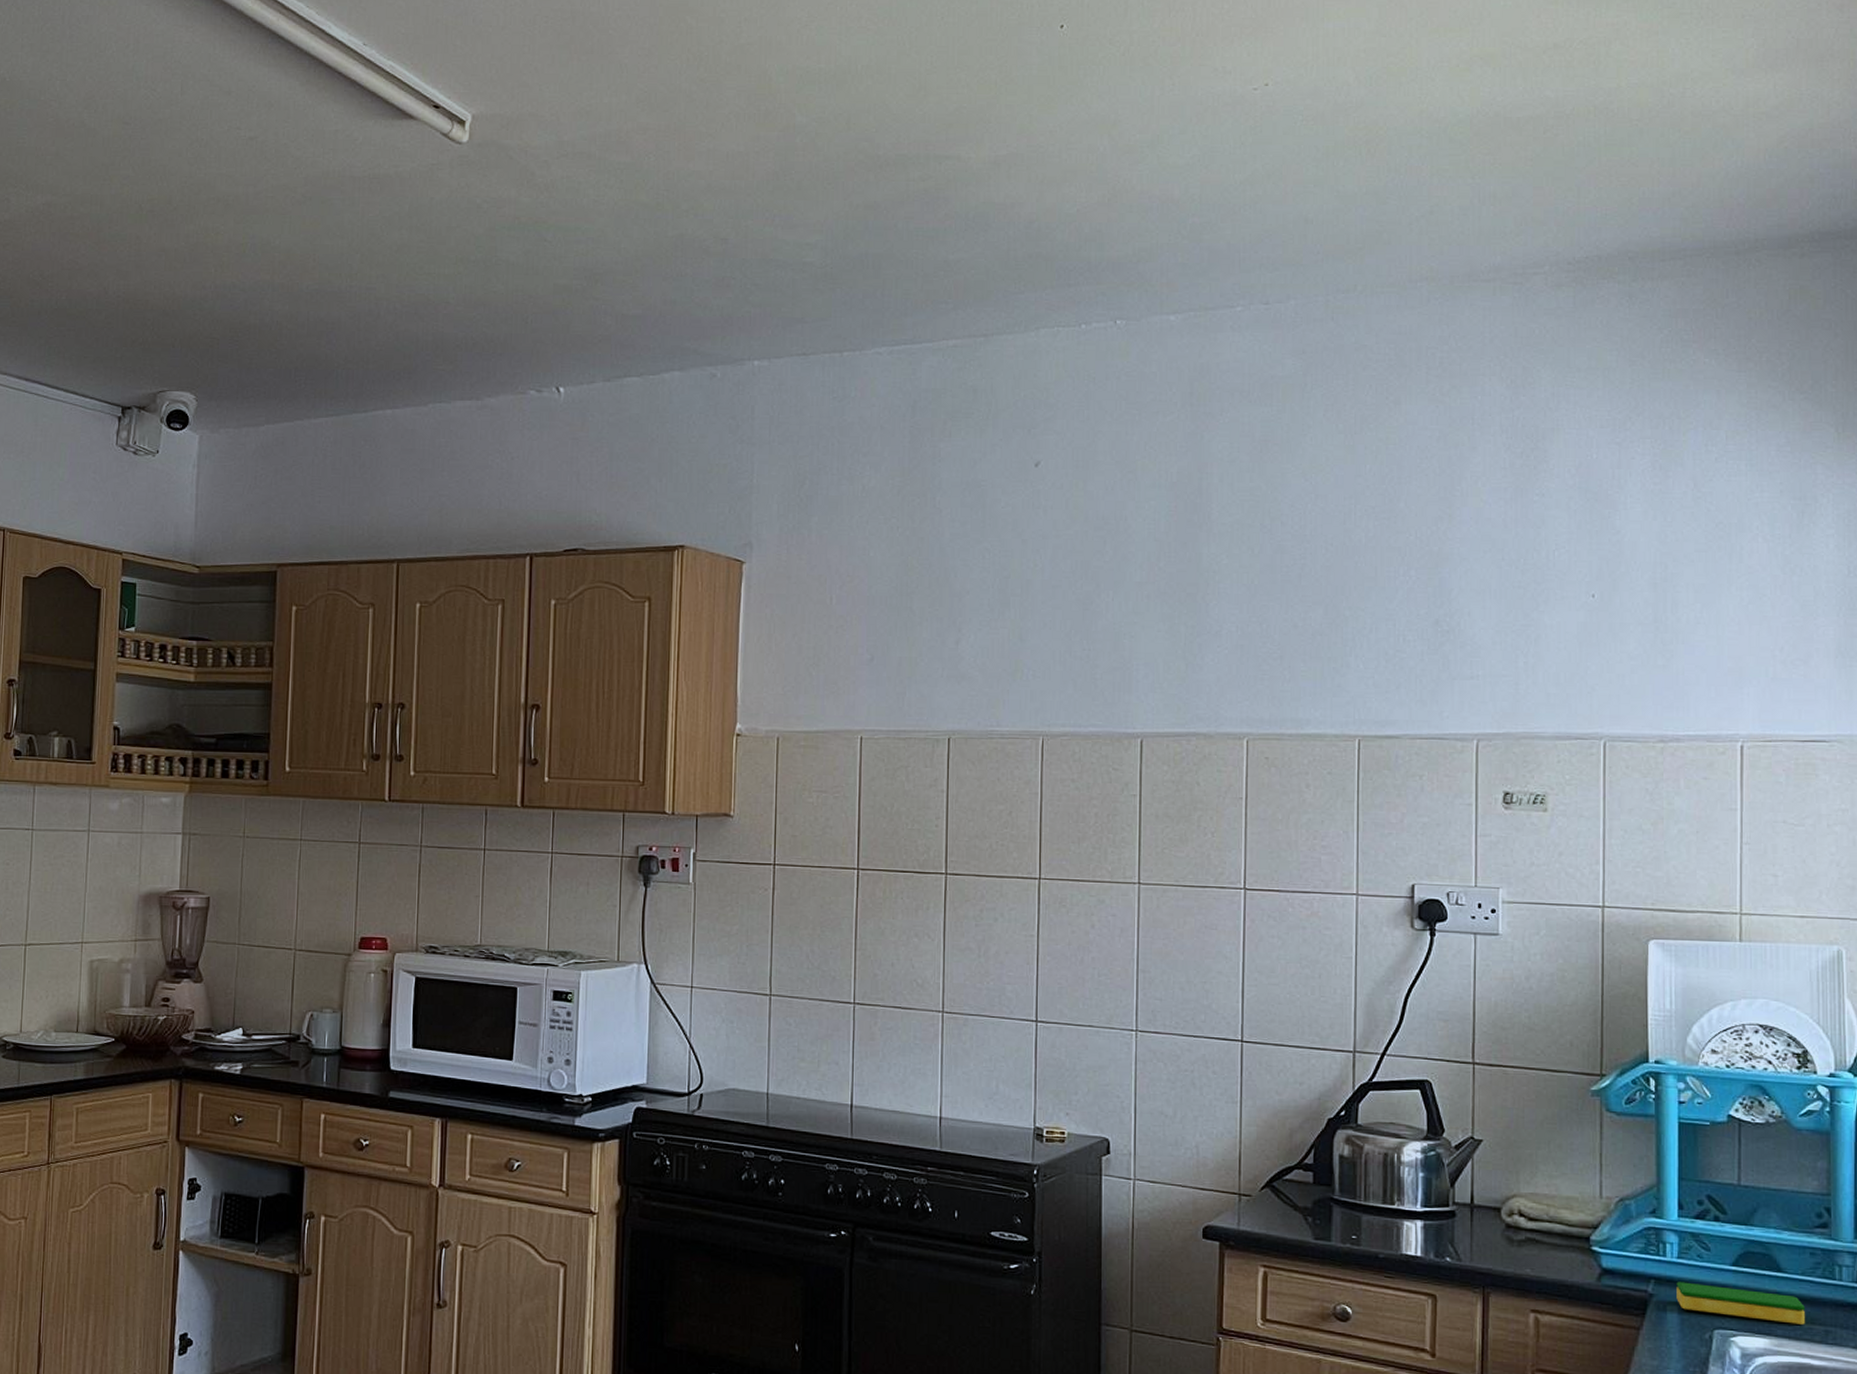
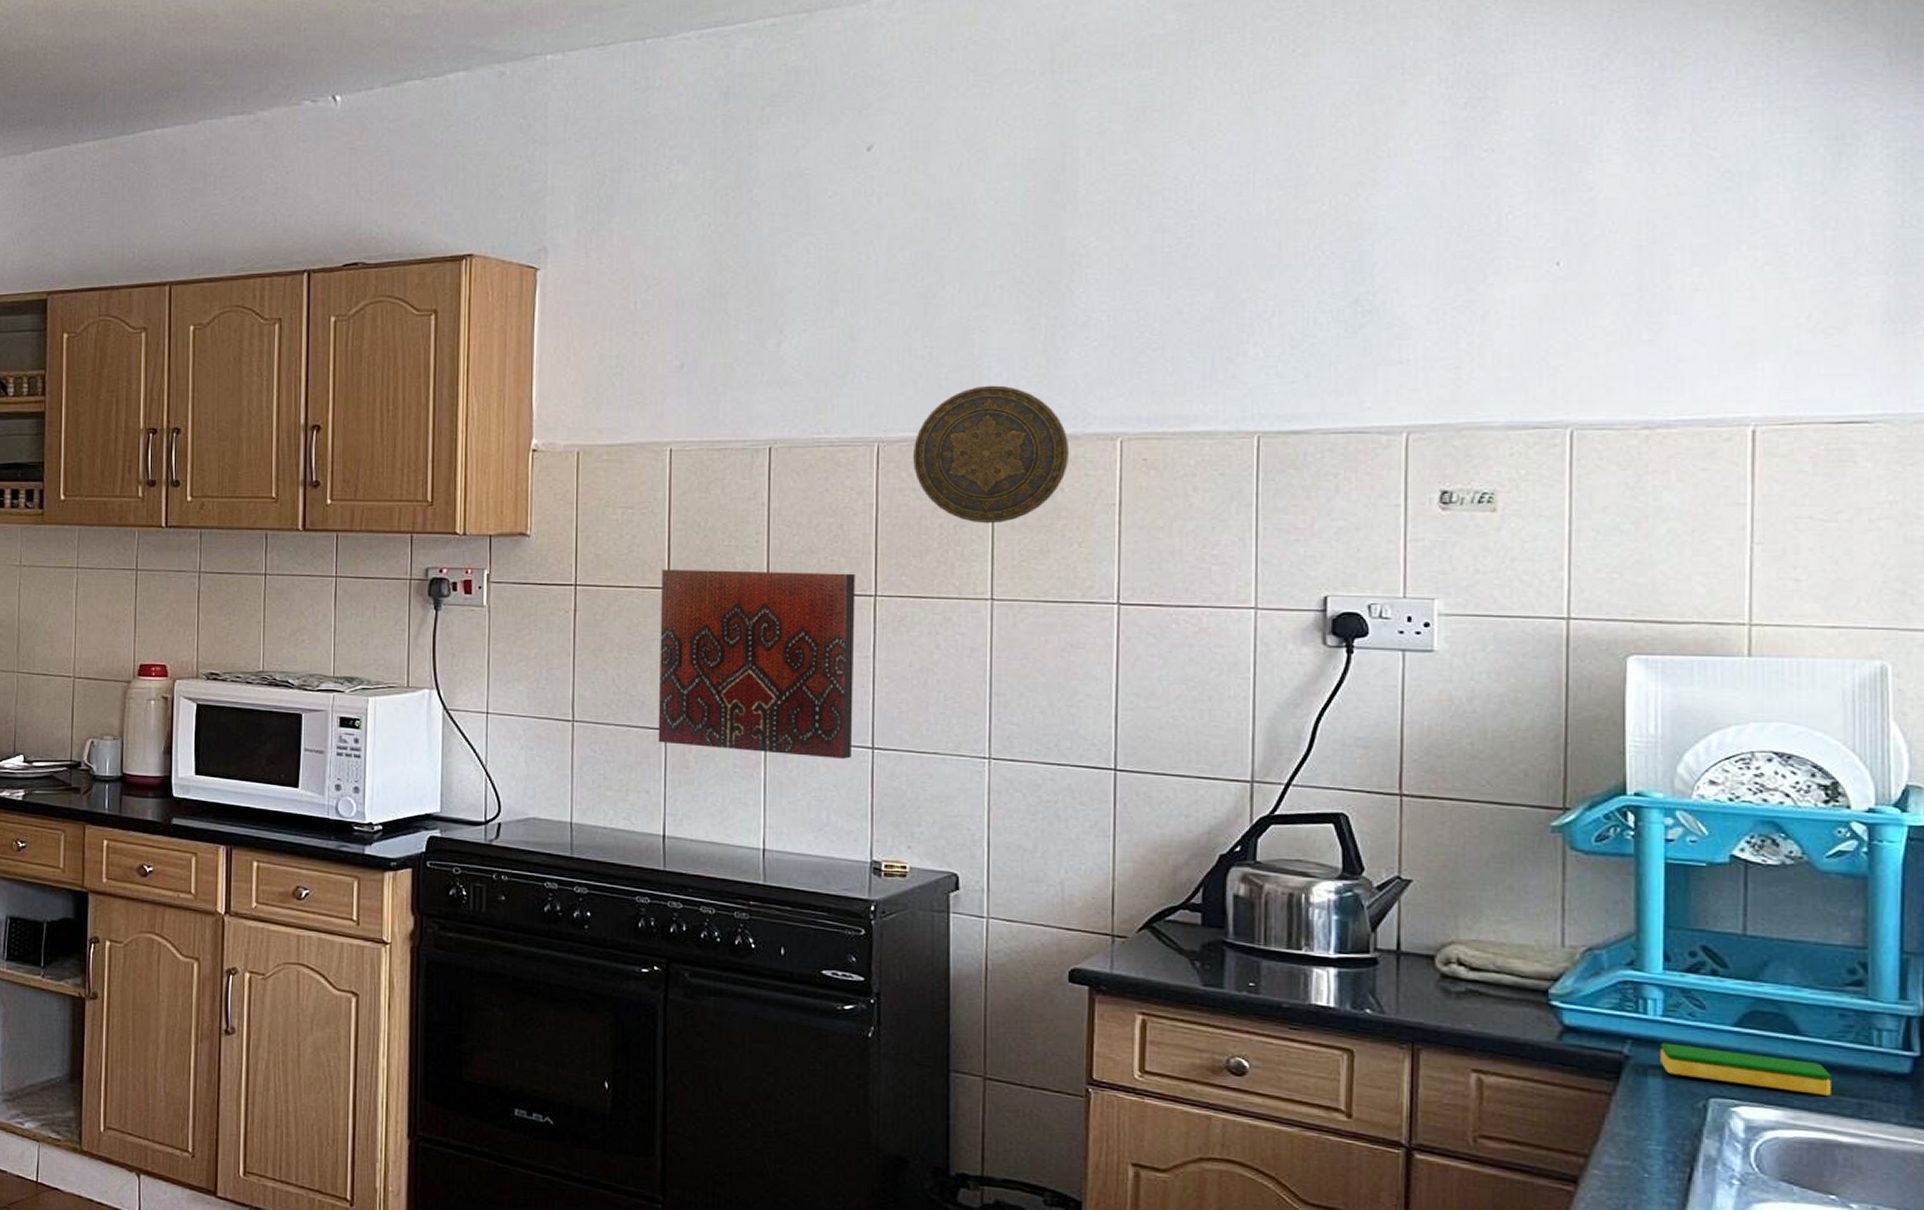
decorative tile: none [847,851,1023,1031] -> present [658,569,856,759]
decorative plate: none [1072,686,1205,814] -> present [912,385,1070,524]

